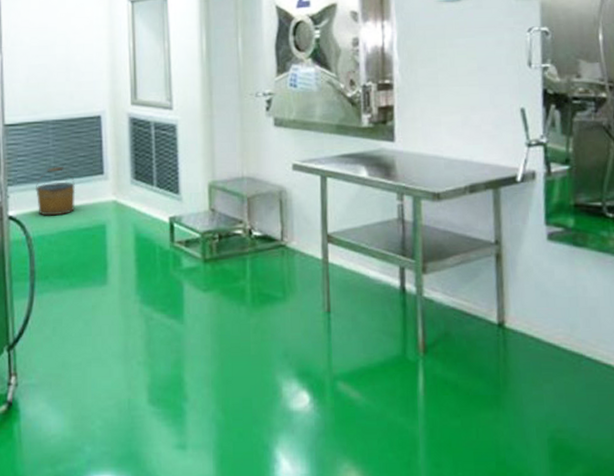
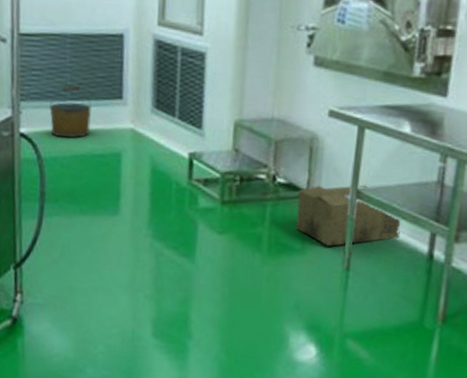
cardboard box: none [274,229,372,291] -> present [295,185,401,247]

